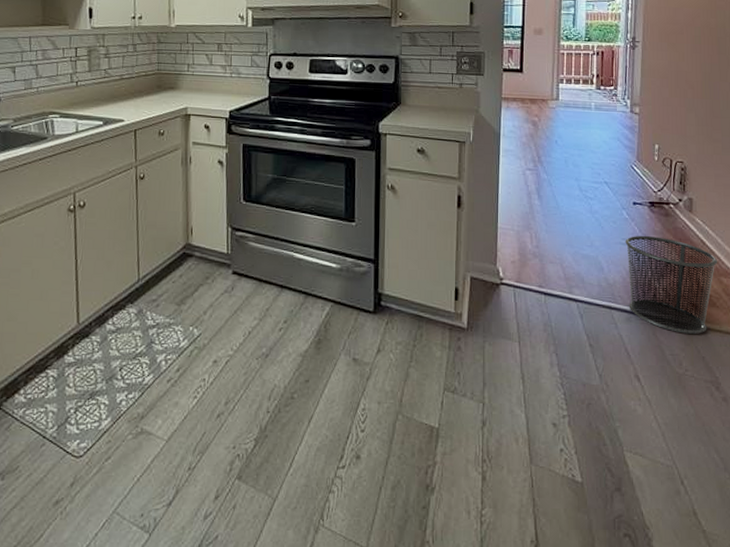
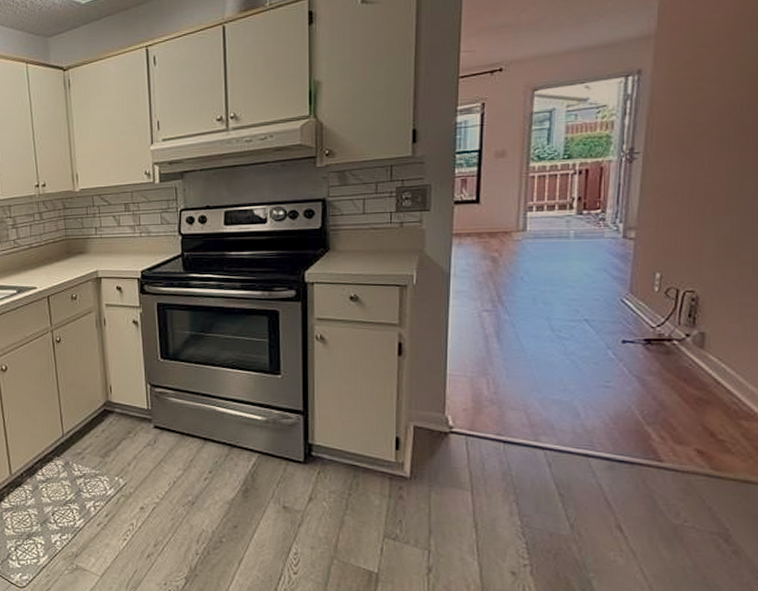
waste bin: present [625,236,717,334] -> none [609,377,736,483]

